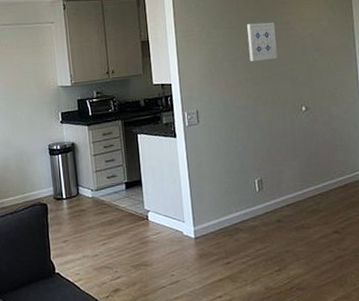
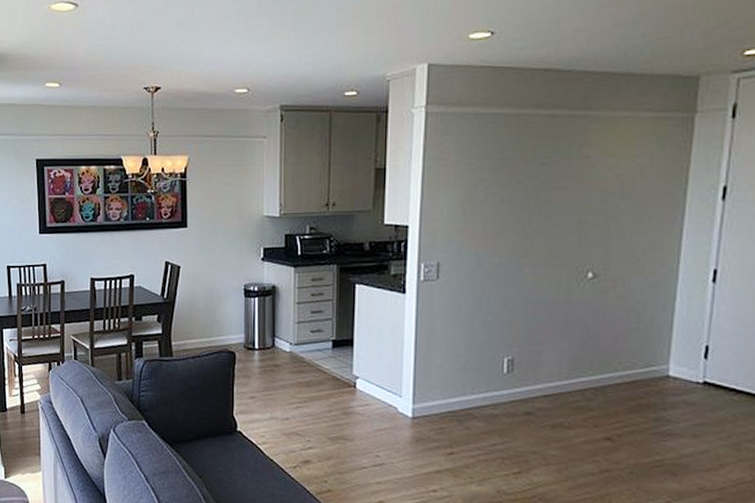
wall art: present [247,22,278,61] -> none [523,155,567,206]

